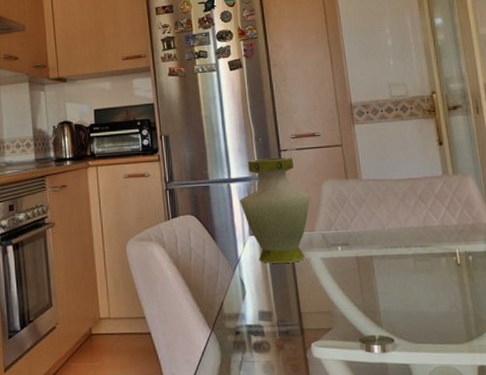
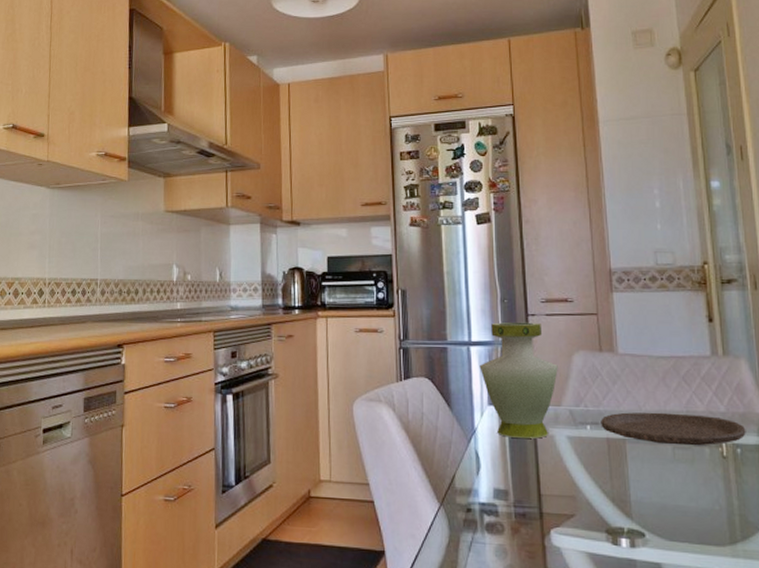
plate: none [350,229,476,258] -> present [601,412,746,446]

